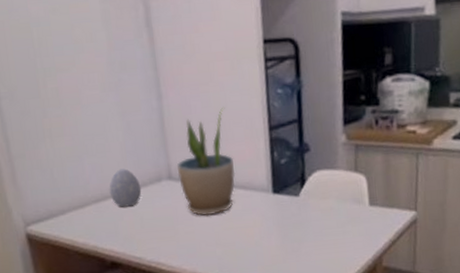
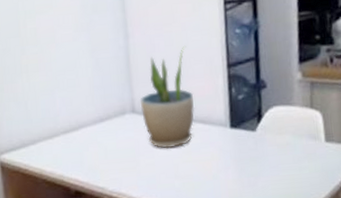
decorative egg: present [109,168,142,207] -> none [77,102,107,139]

